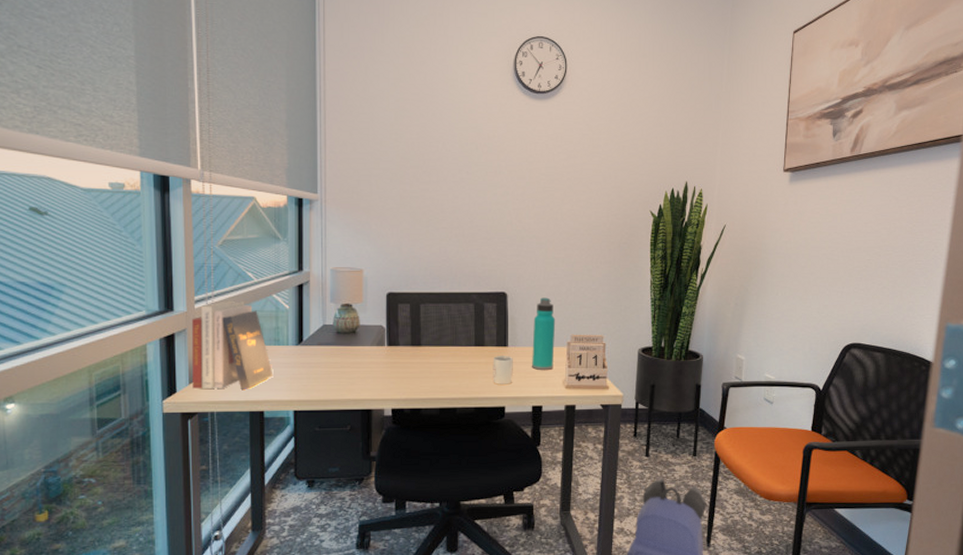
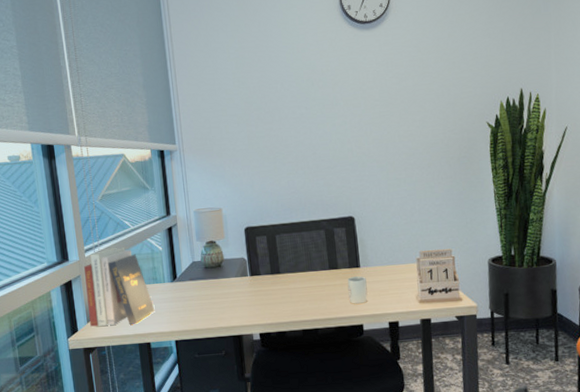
water bottle: present [532,297,556,371] -> none [382,217,406,288]

